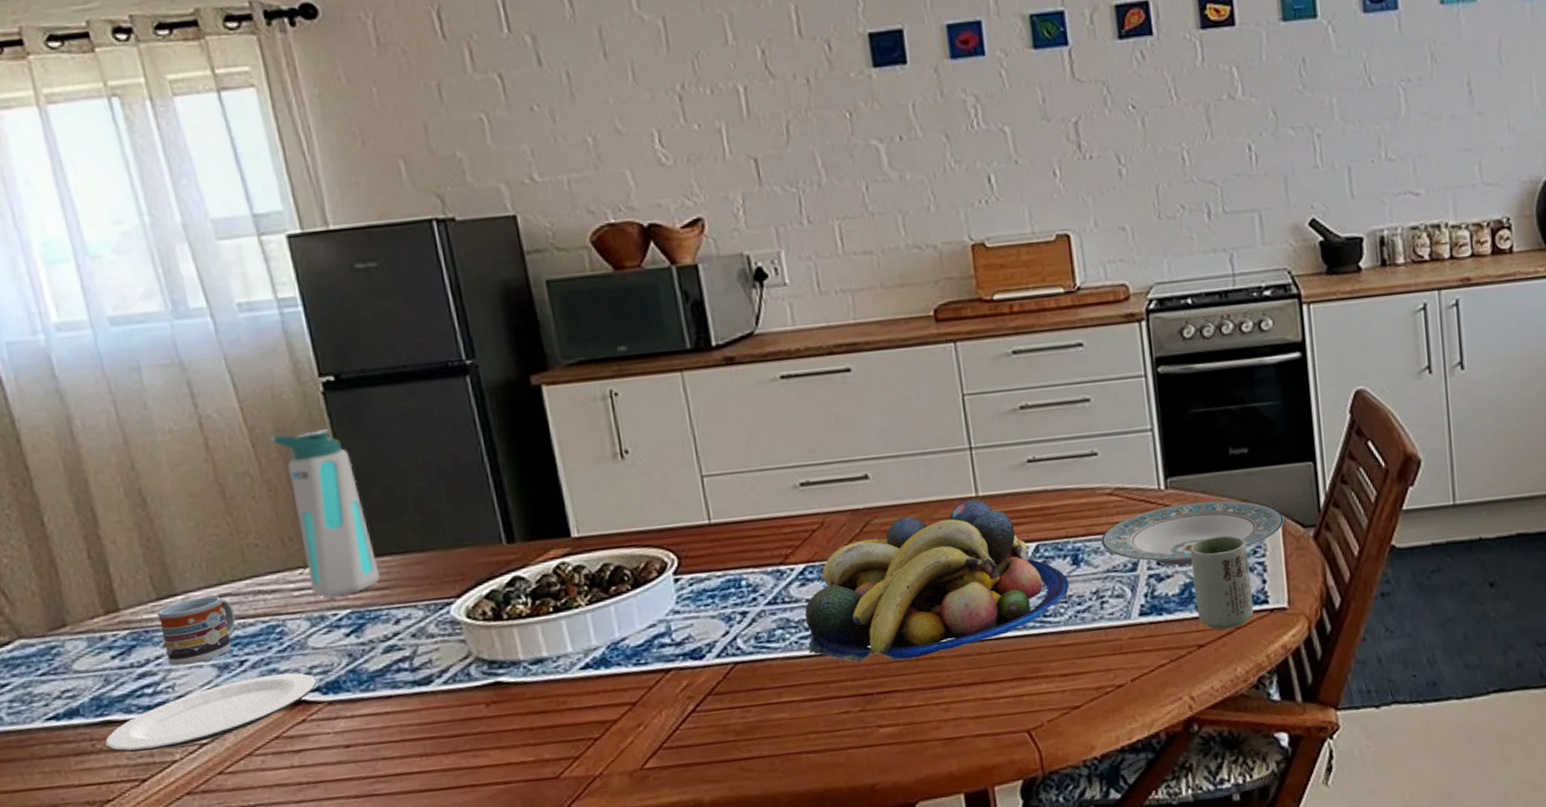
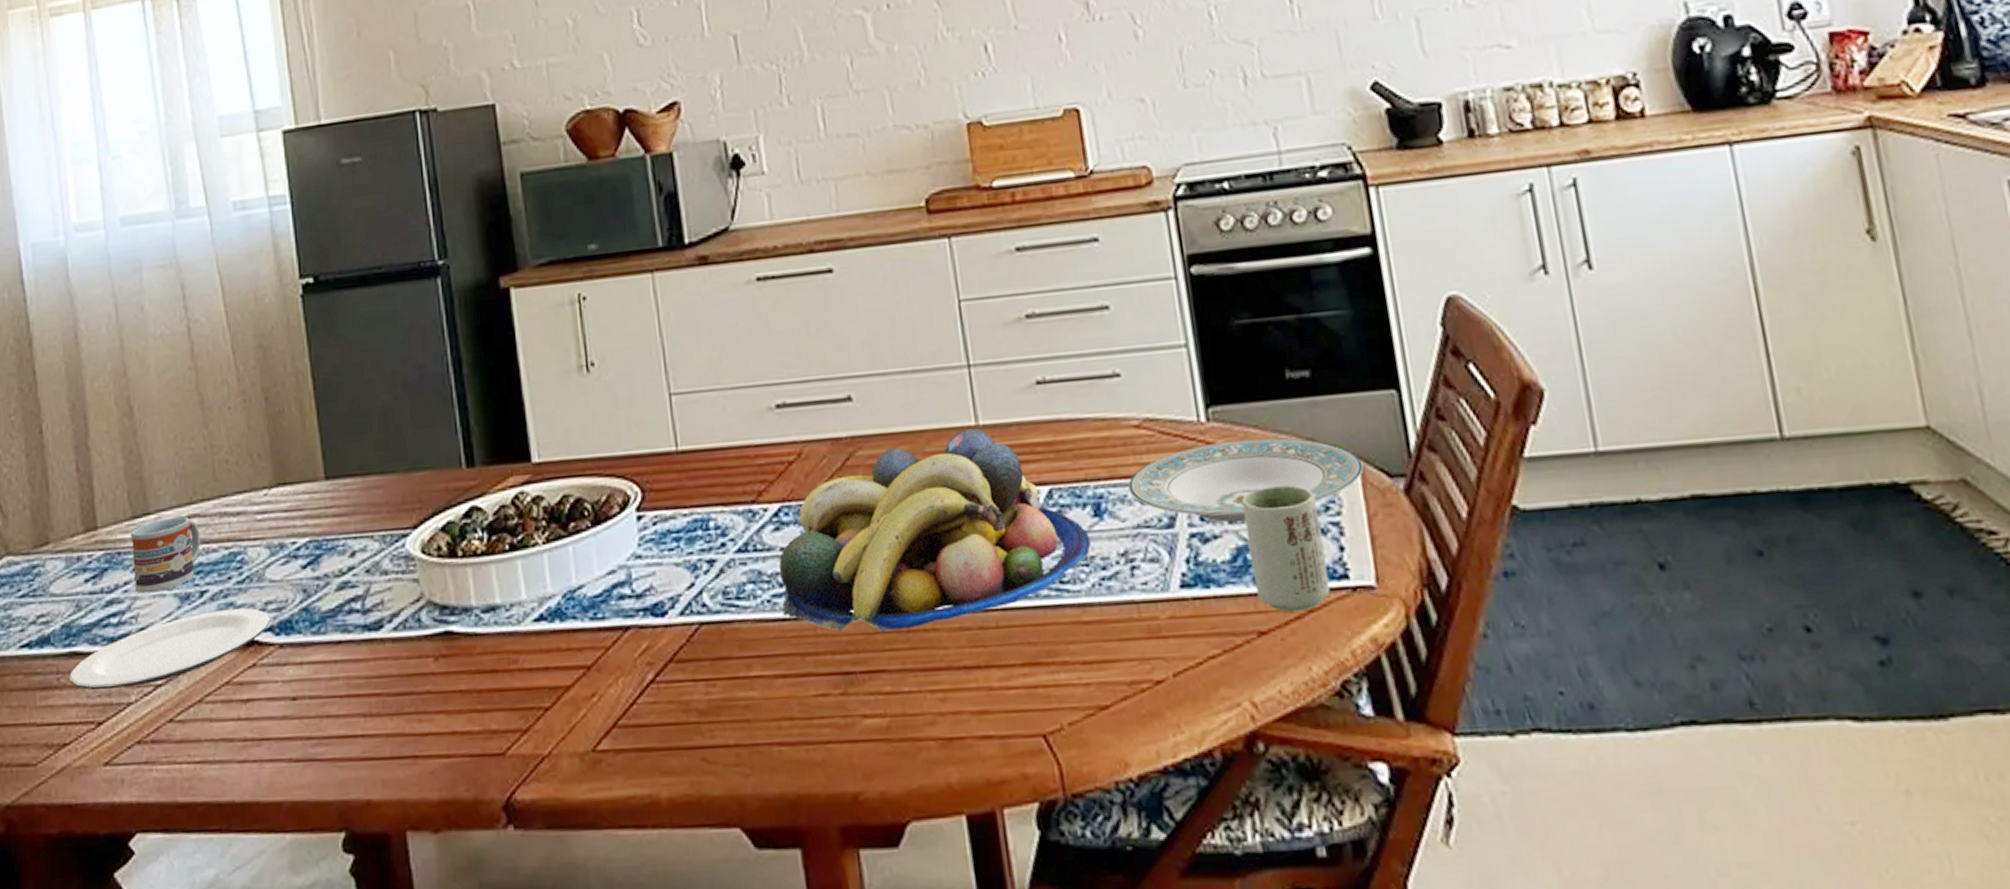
water bottle: present [269,429,380,599] -> none [249,335,340,525]

